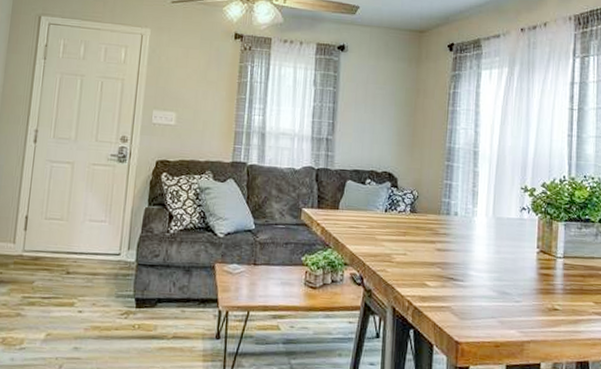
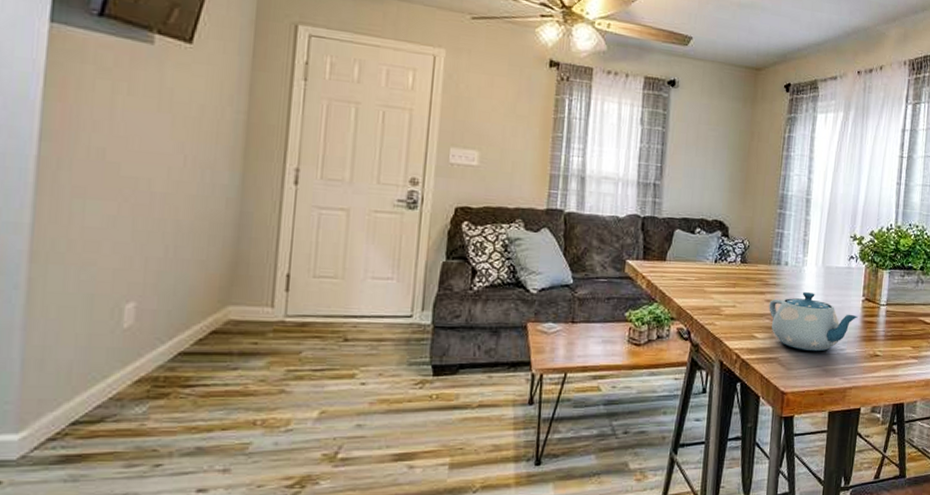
teapot: none [439,242,533,303] -> present [769,292,858,352]

